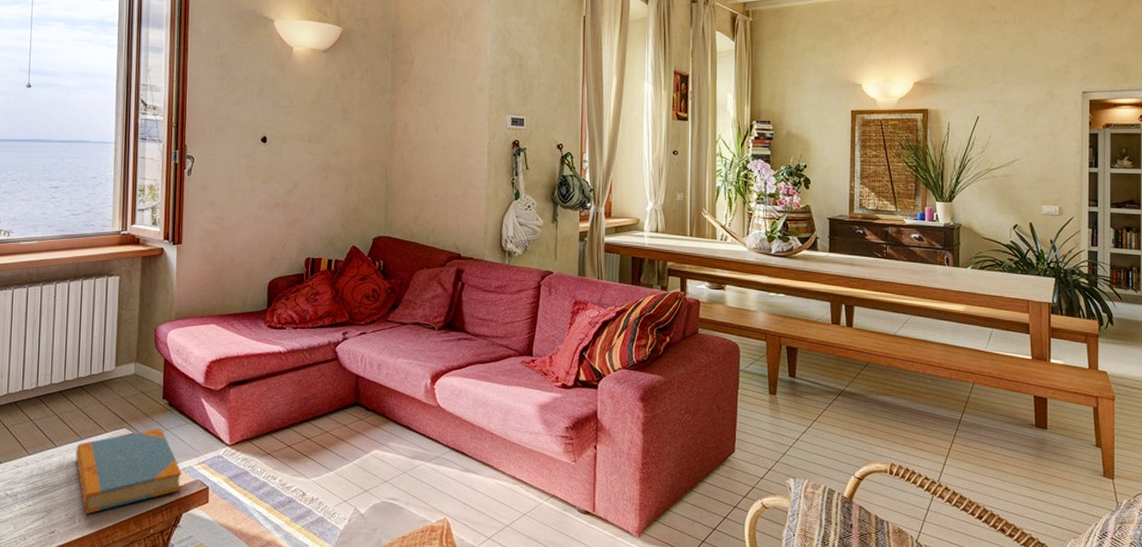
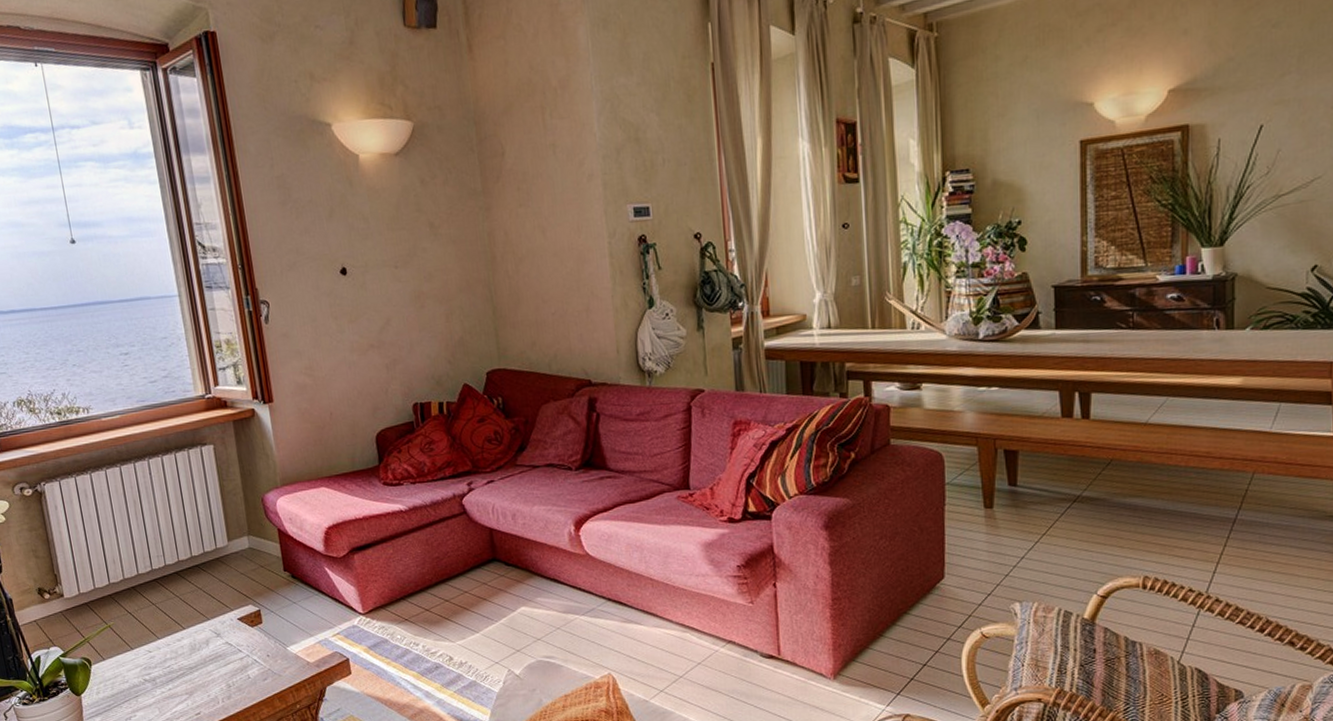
book: present [76,428,182,514] -> none [204,601,321,693]

